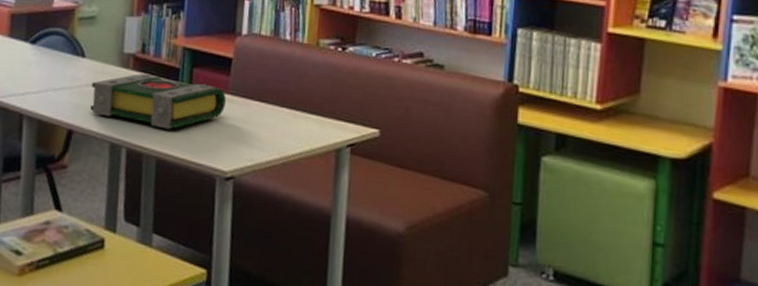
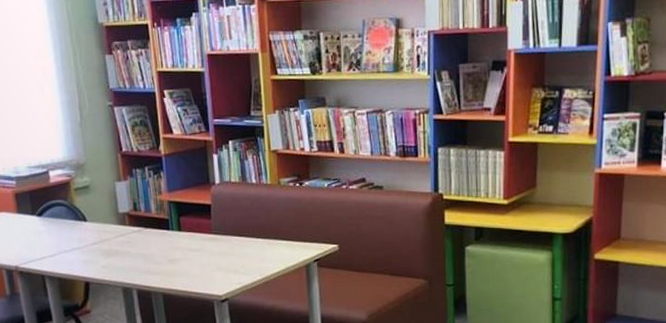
book: present [90,73,226,130] -> none [97,227,211,270]

